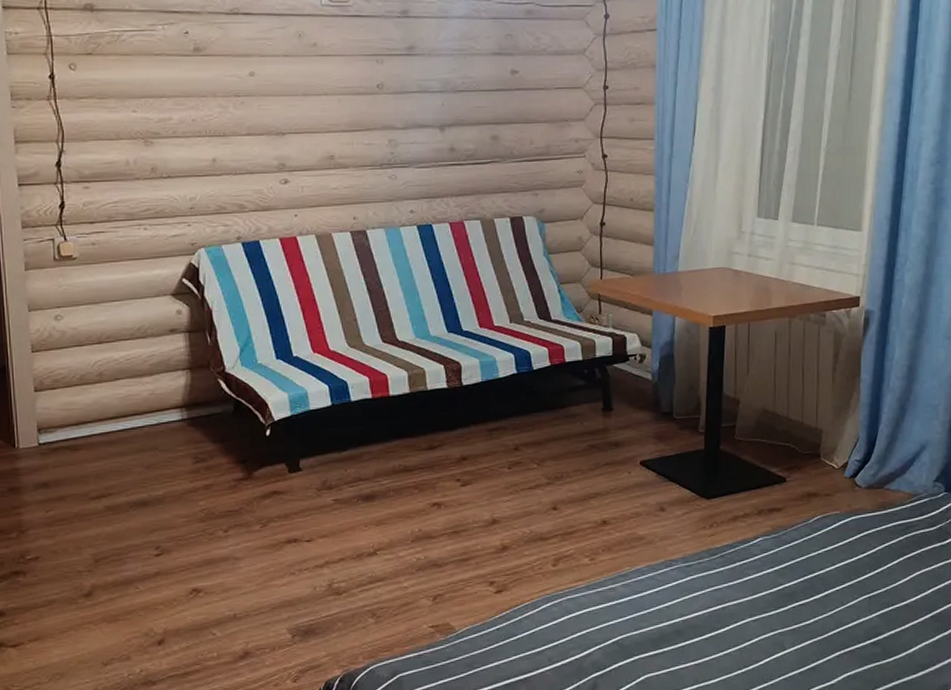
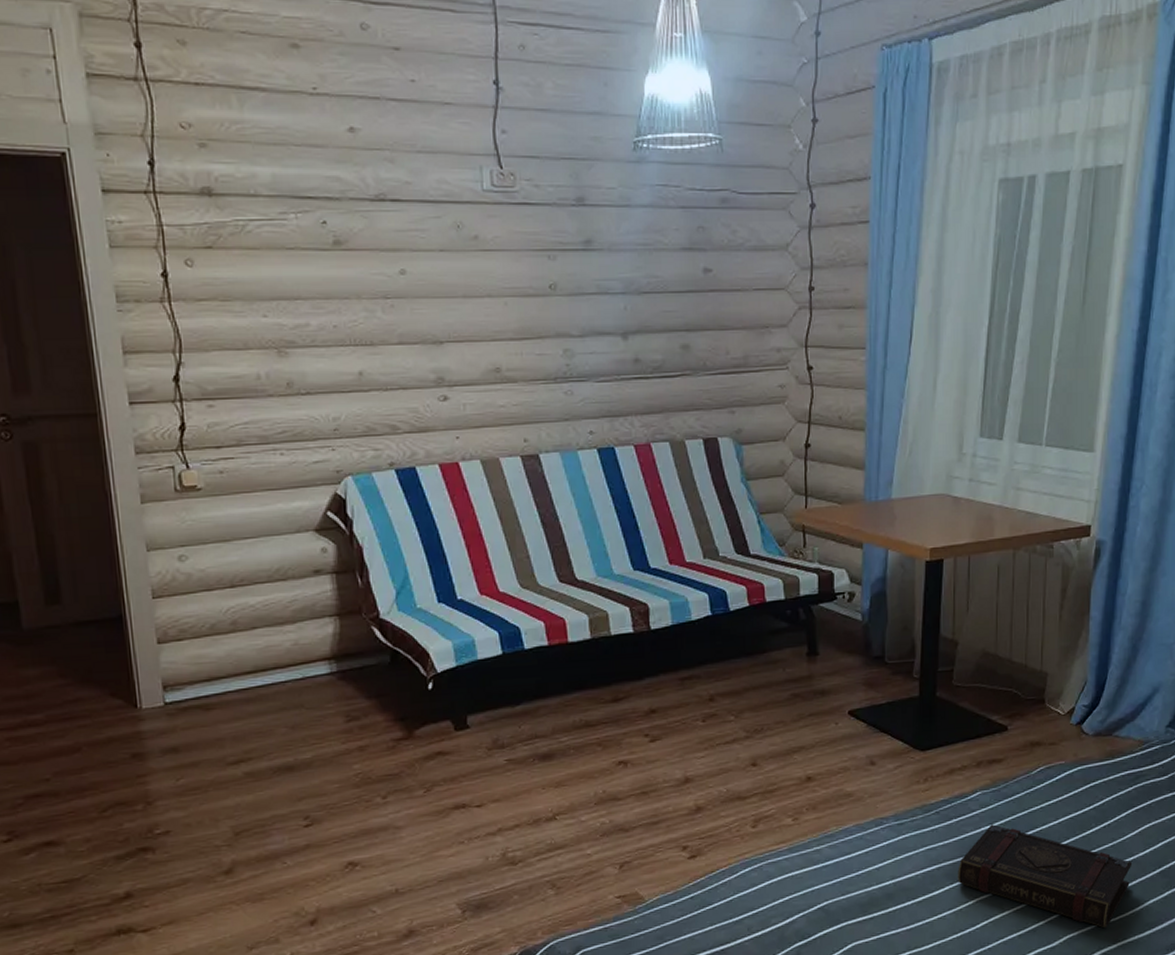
book: none [741,568,905,668] -> present [958,824,1133,928]

